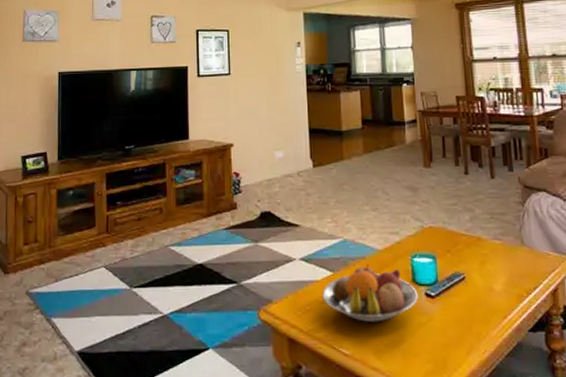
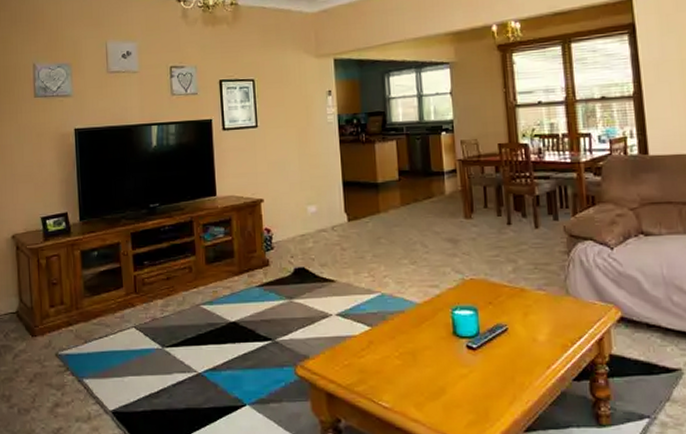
fruit bowl: present [322,264,418,322] -> none [360,317,460,375]

